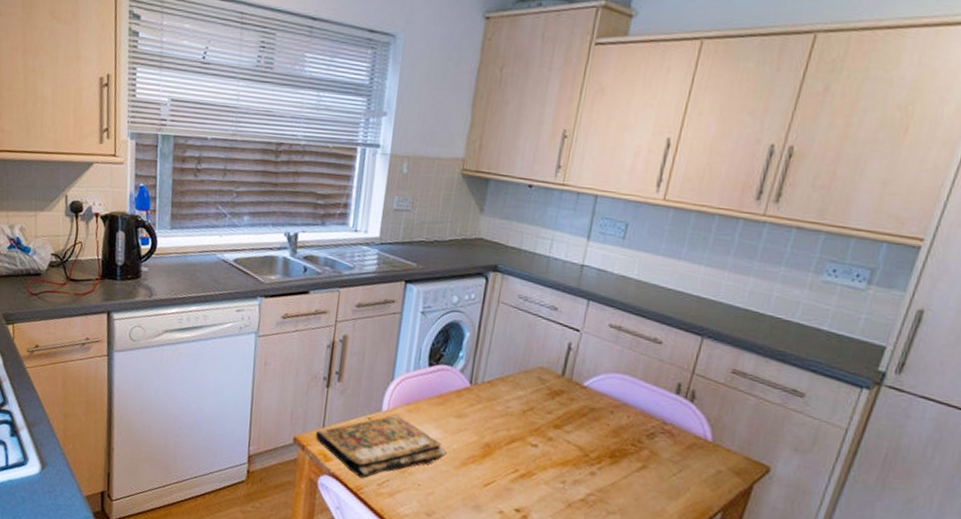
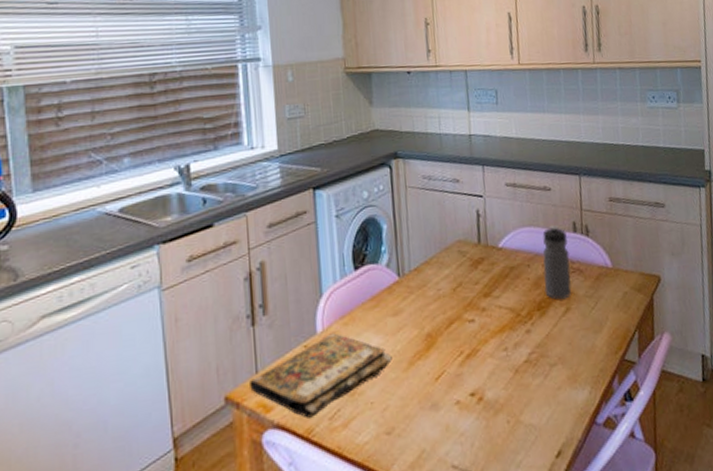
water bottle: none [623,380,667,457] -> present [542,224,572,300]

